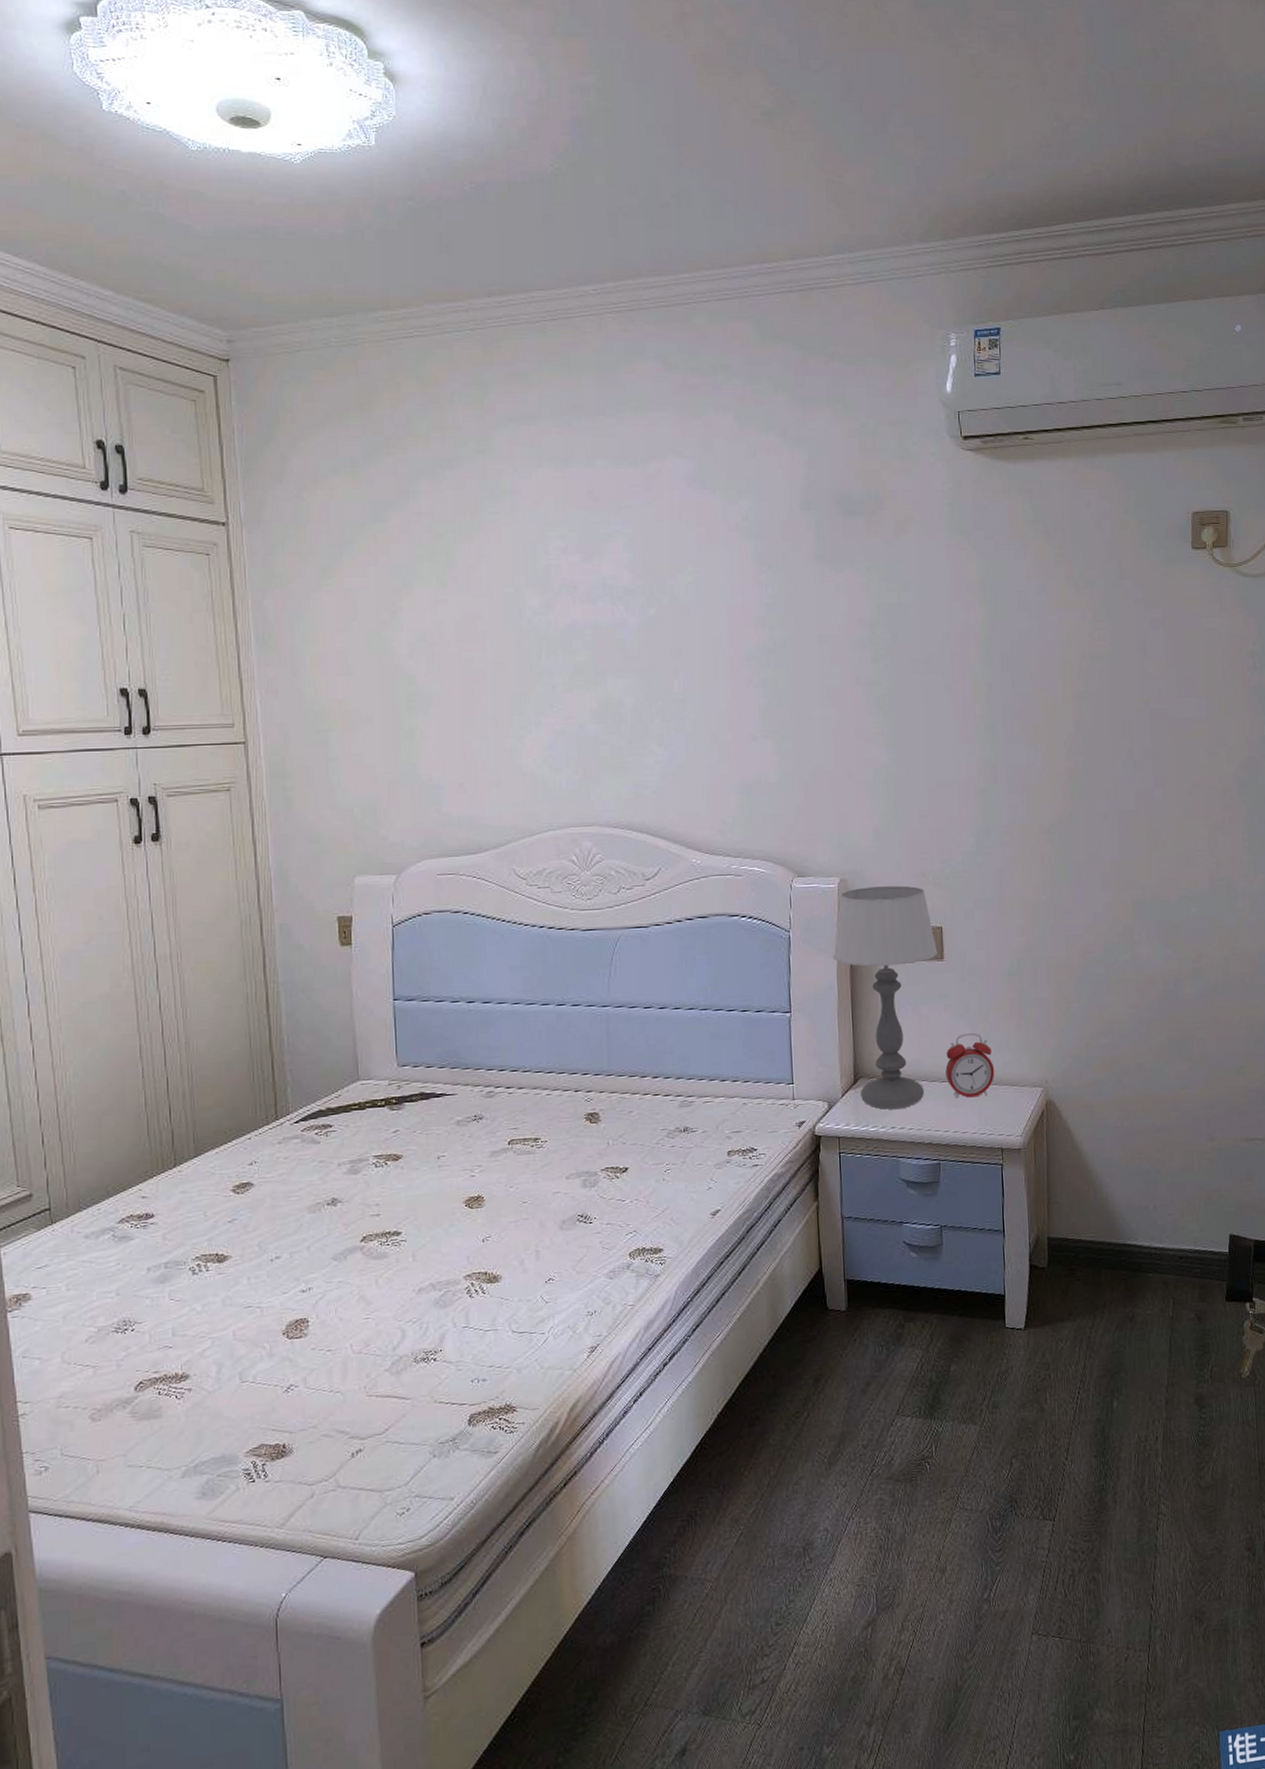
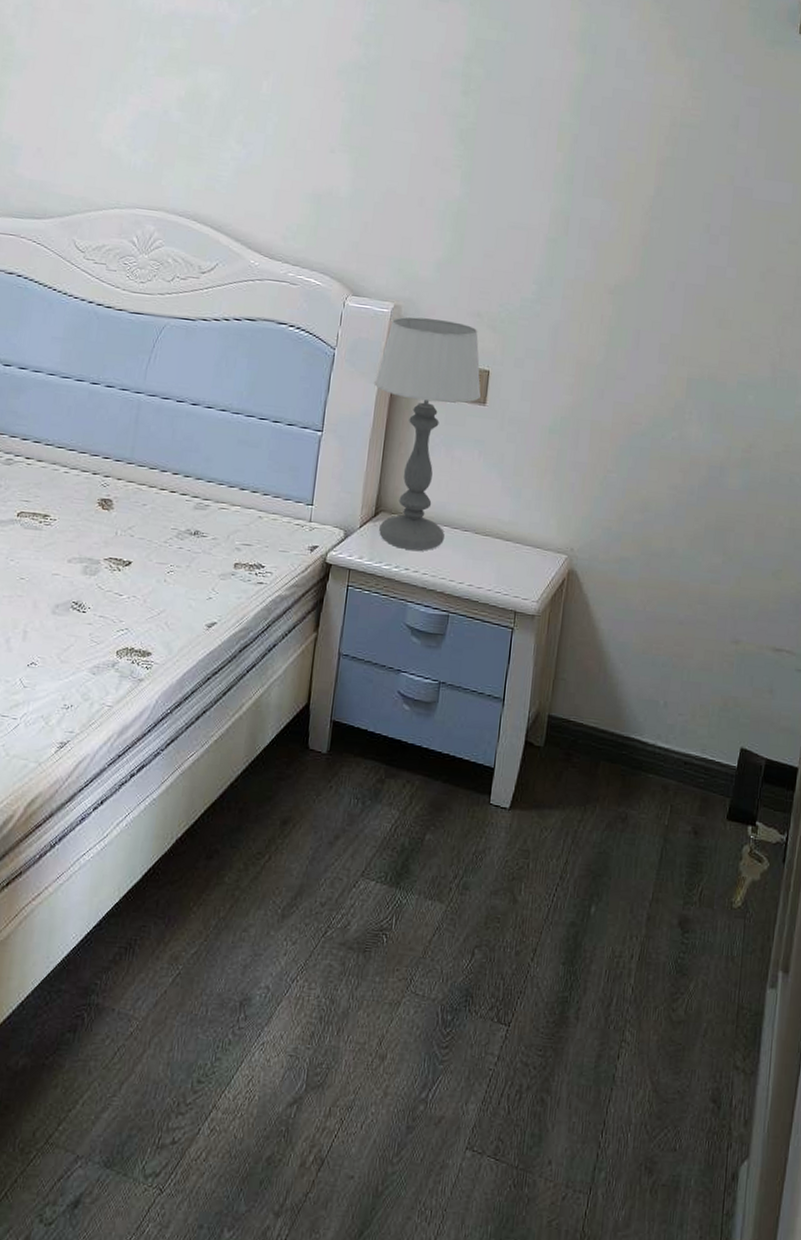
alarm clock: present [945,1032,995,1099] -> none [469,484,521,554]

